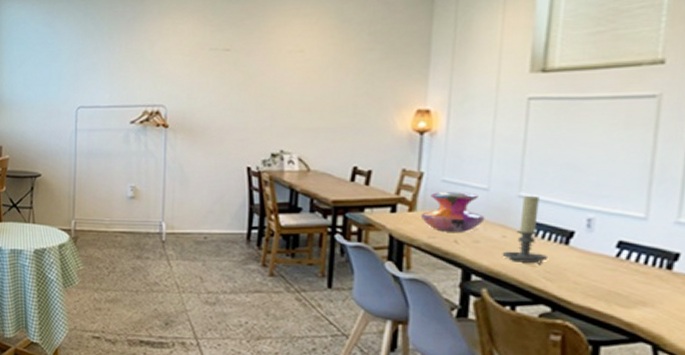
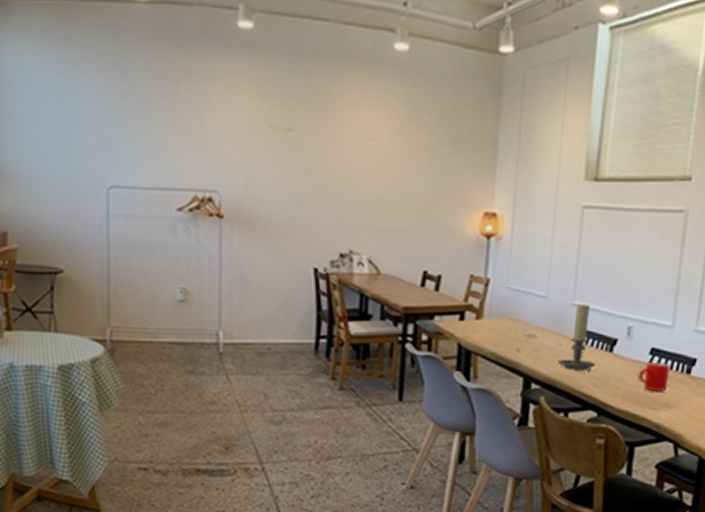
decorative vase: present [420,192,485,232] -> none [487,299,544,340]
mug: none [601,255,644,288] -> present [637,361,670,392]

